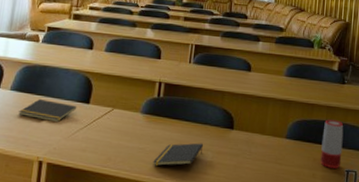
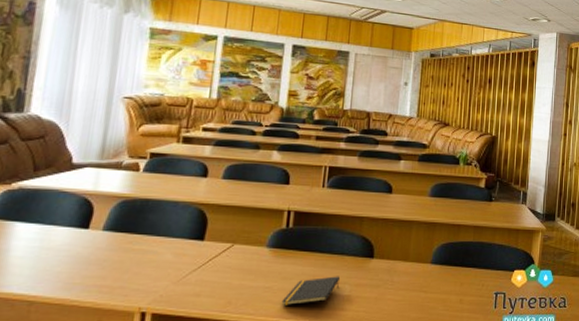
notepad: present [18,99,77,123] -> none [114,239,189,265]
speaker: present [320,119,344,169] -> none [468,240,492,292]

